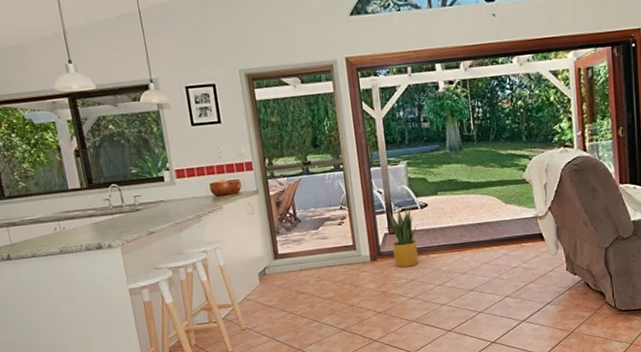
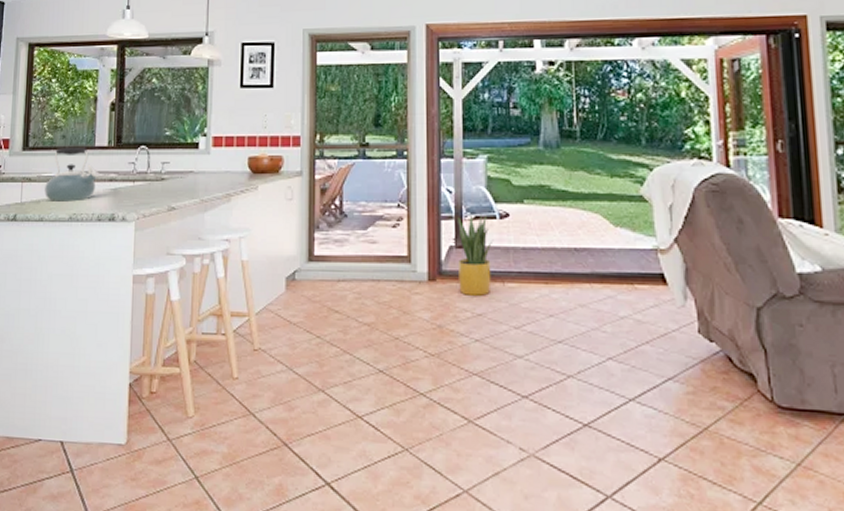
kettle: none [29,191,79,240] -> present [44,148,99,202]

